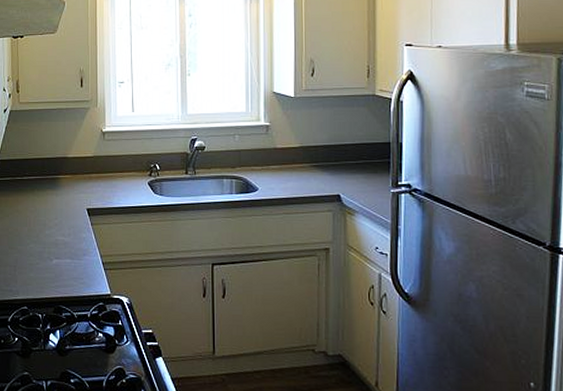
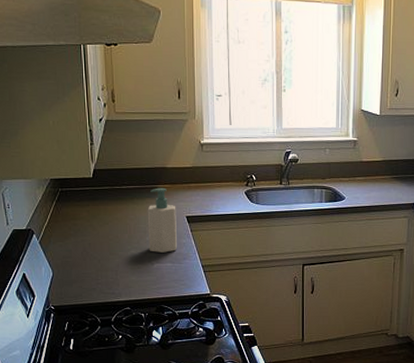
soap bottle: none [47,178,77,248] -> present [147,188,177,253]

